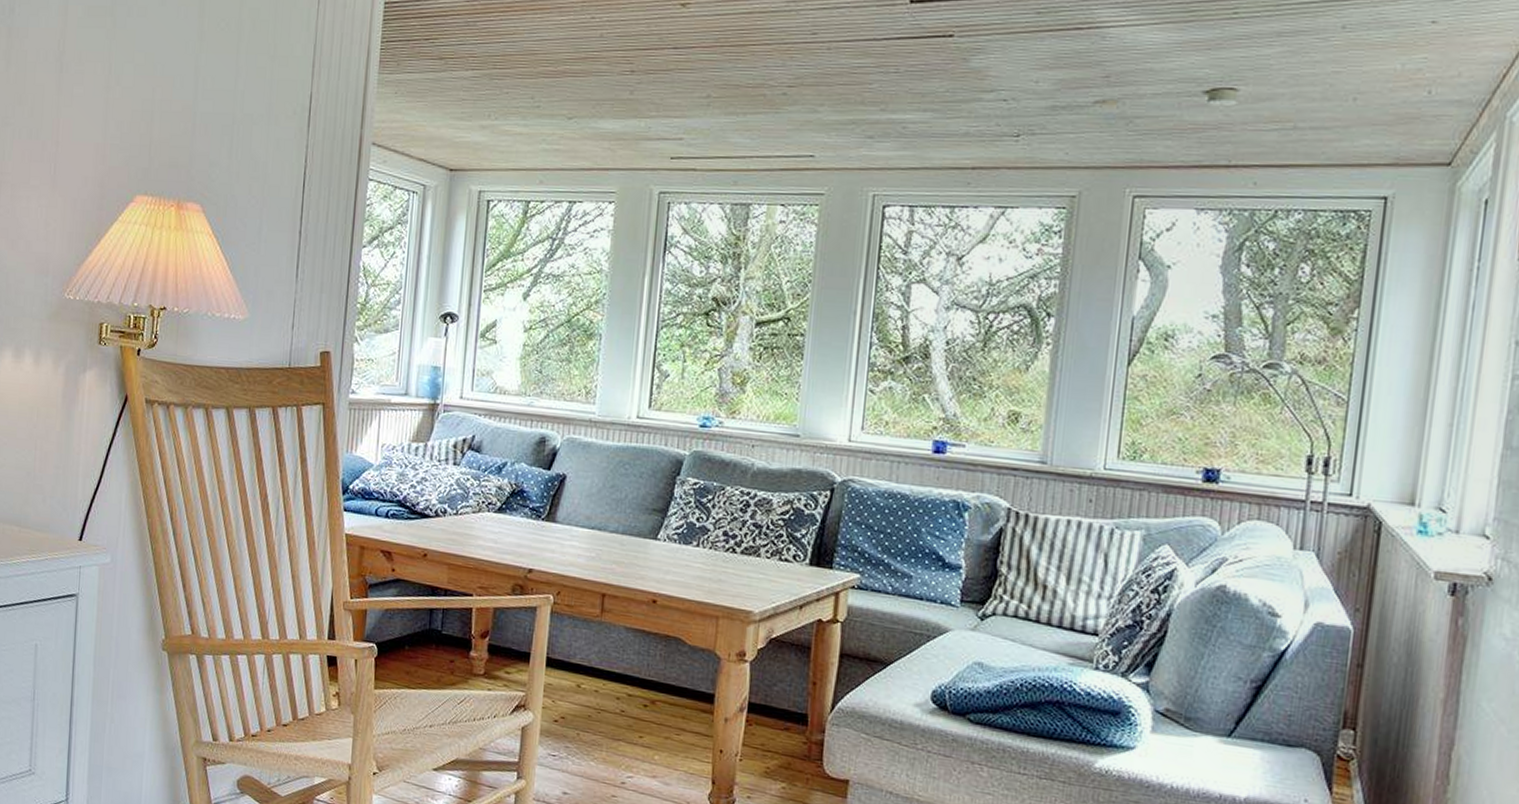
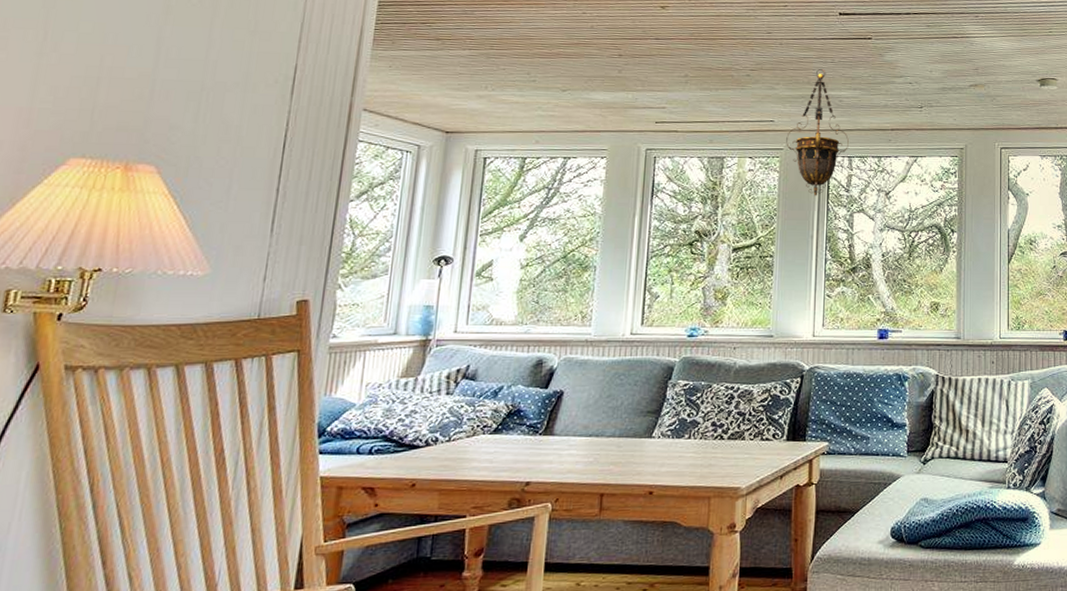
hanging lantern: none [828,81,912,259] -> present [786,68,849,196]

